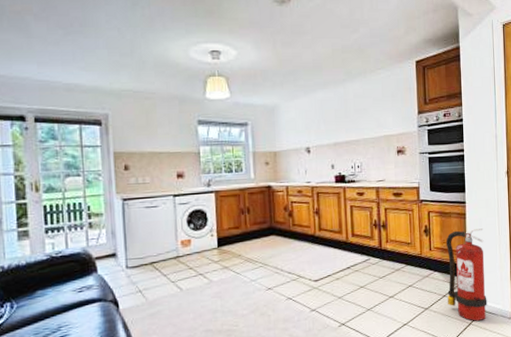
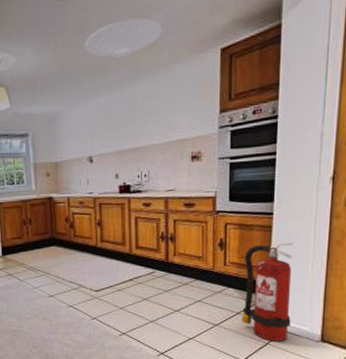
ceiling light: none [301,28,368,60] -> present [84,18,161,58]

